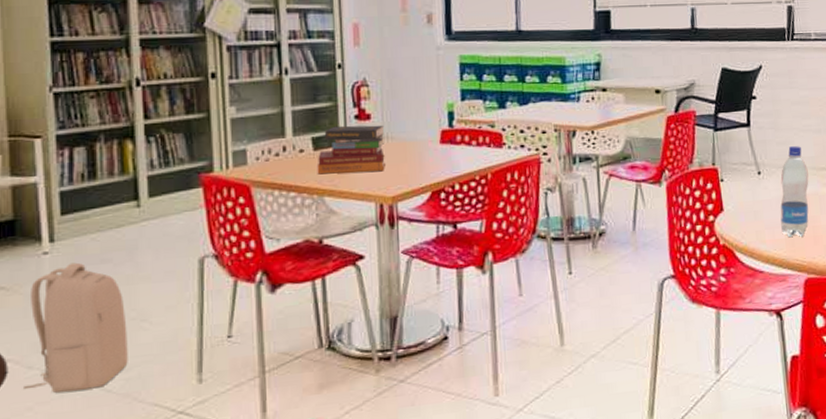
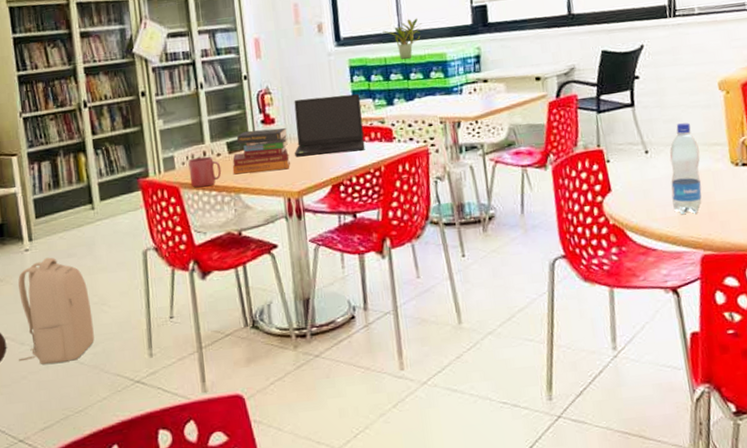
mug: none [263,152,304,187] -> present [188,156,222,188]
laptop: none [392,93,472,159] -> present [294,94,365,157]
potted plant: none [498,17,541,61] -> present [382,18,422,60]

